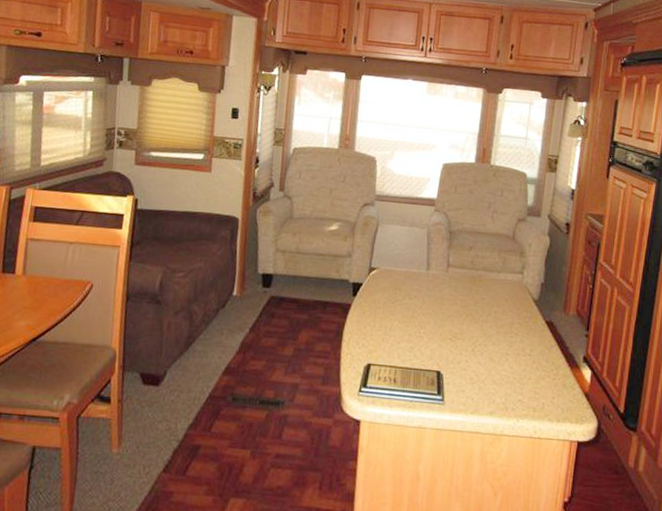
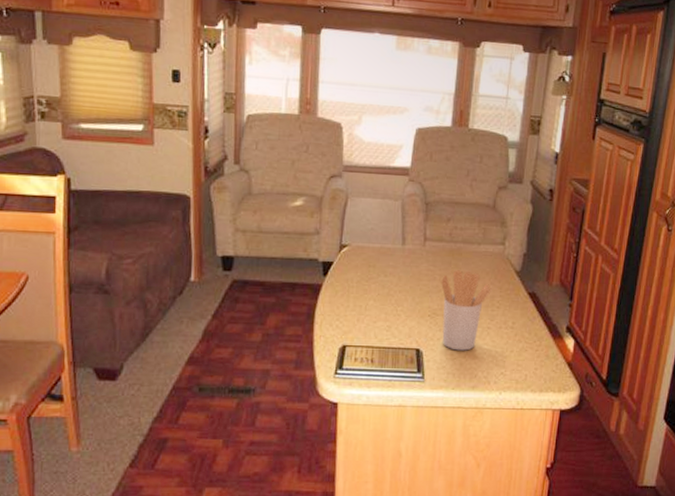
utensil holder: none [462,296,510,376] -> present [441,270,491,351]

